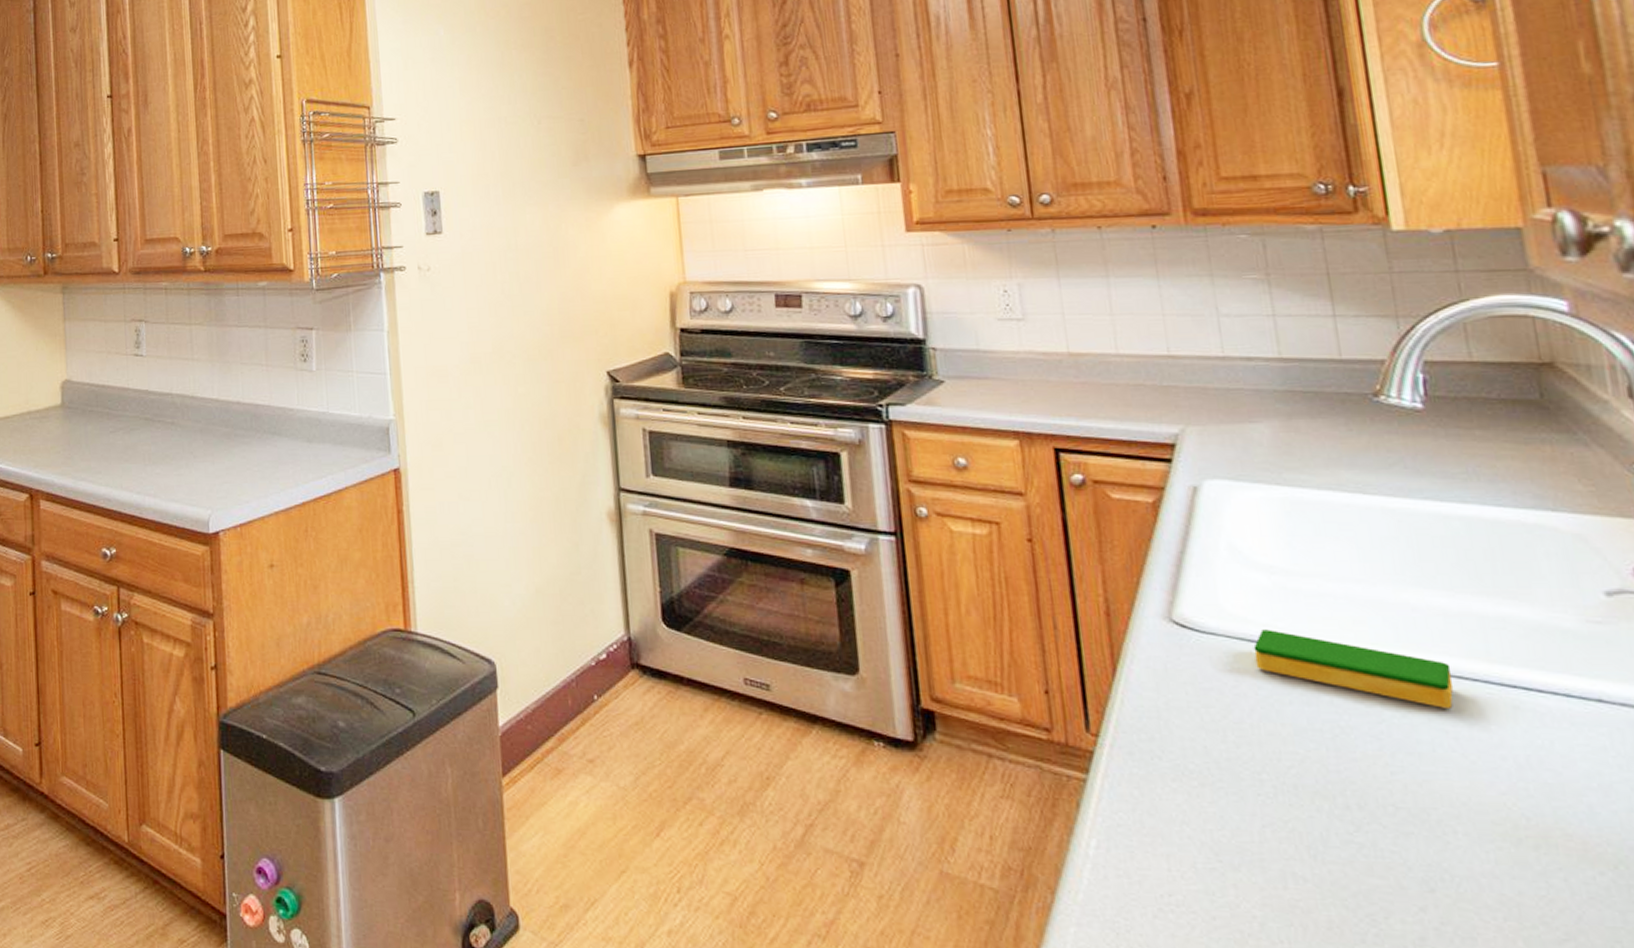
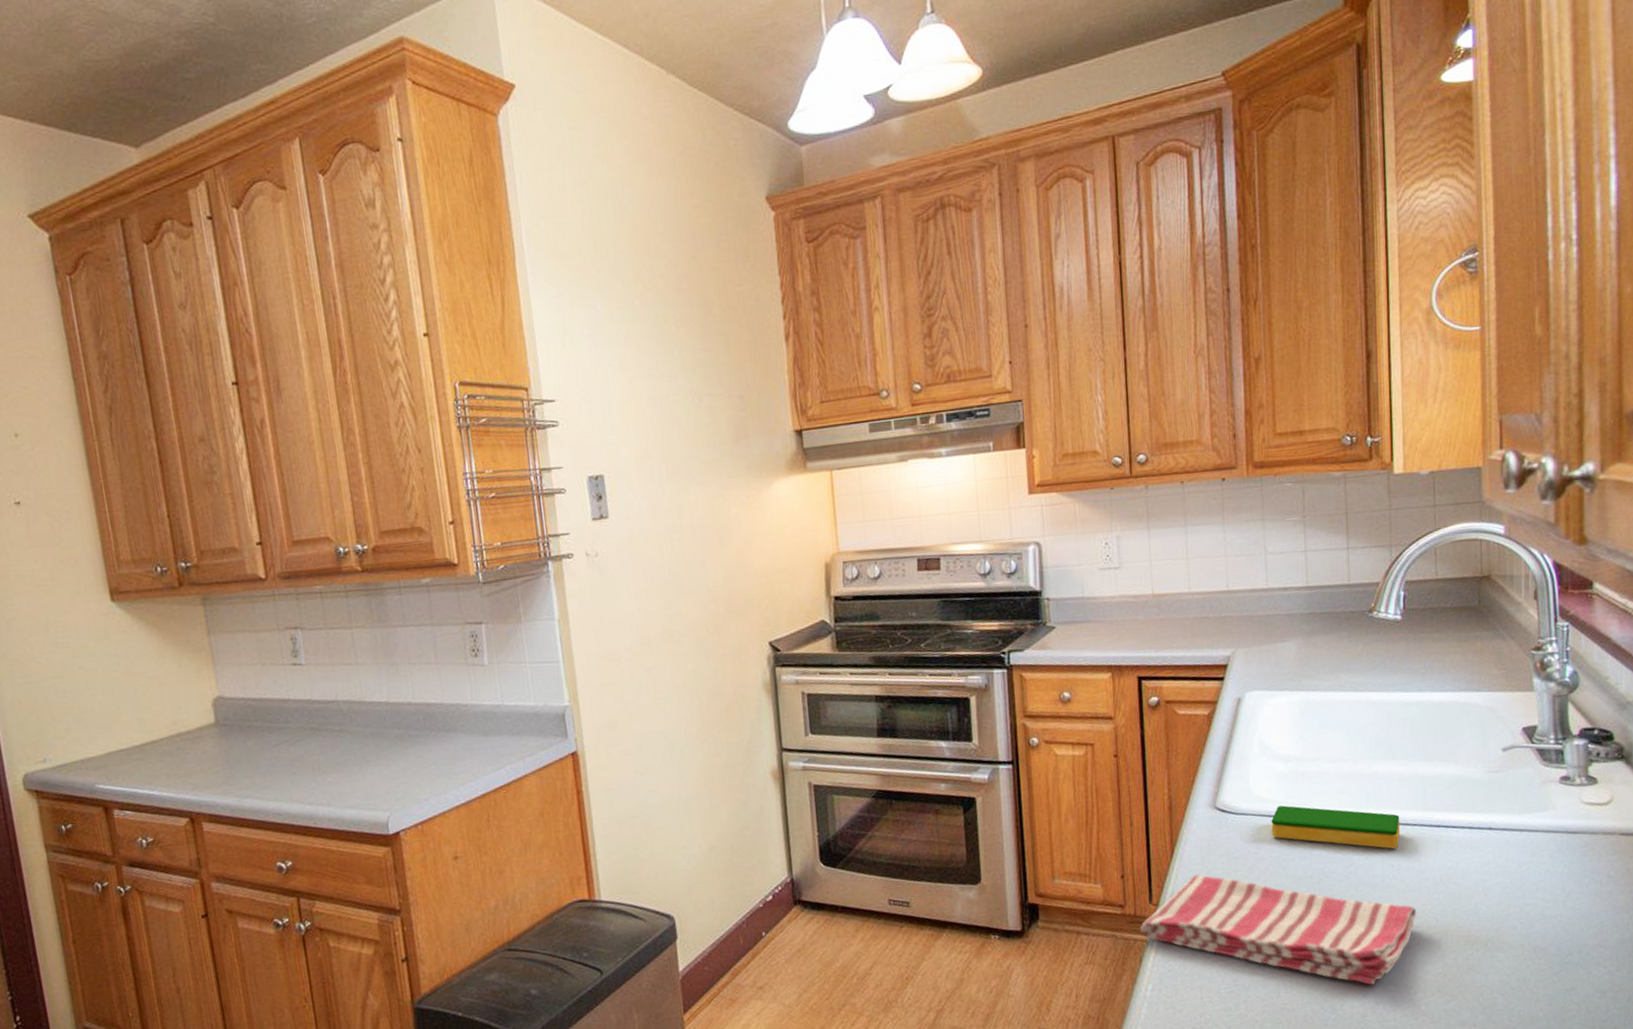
dish towel: none [1075,703,1494,896] -> present [1140,874,1417,985]

